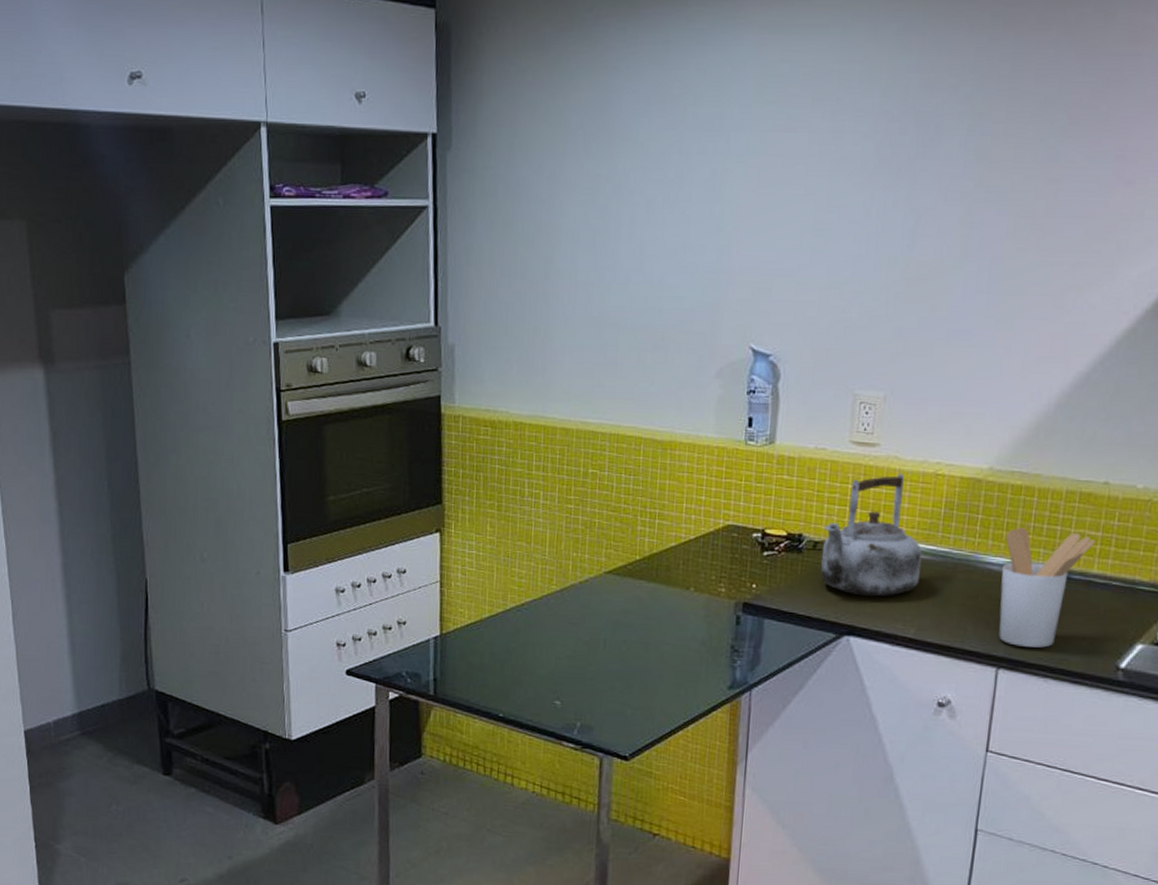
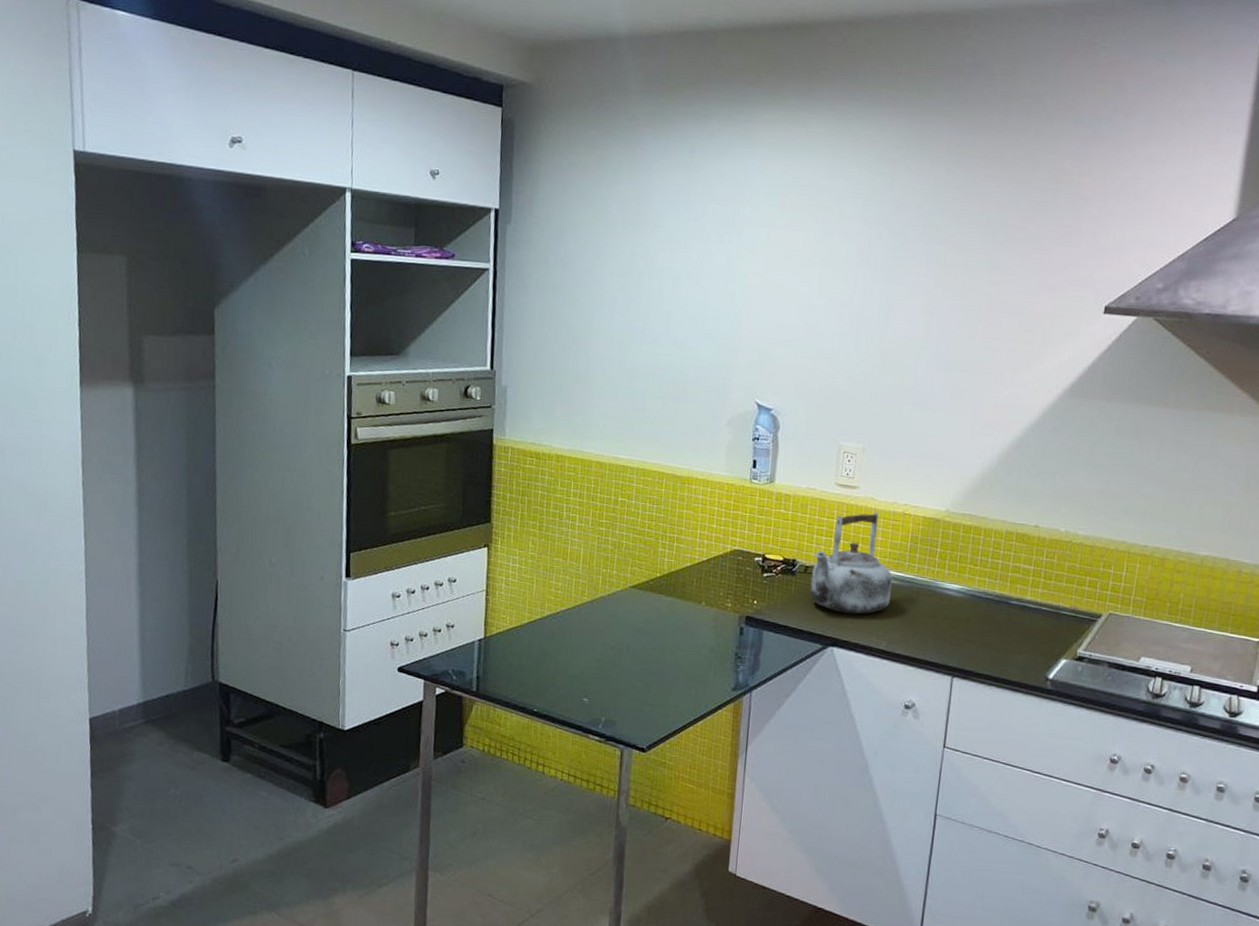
utensil holder: present [998,527,1095,648] -> none [953,560,1028,661]

